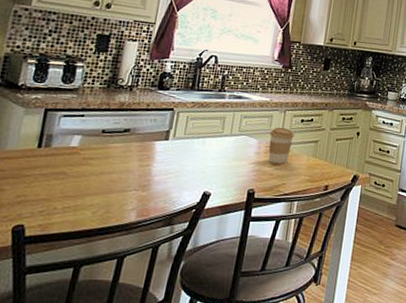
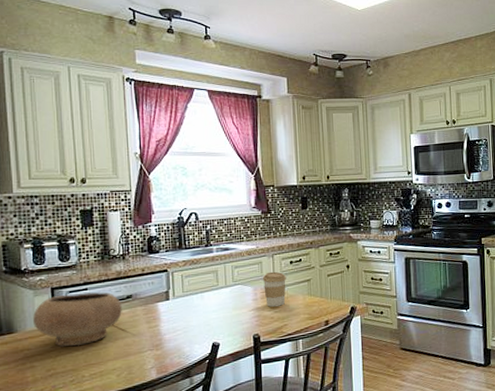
bowl: none [15,117,117,175] -> present [33,292,122,346]

